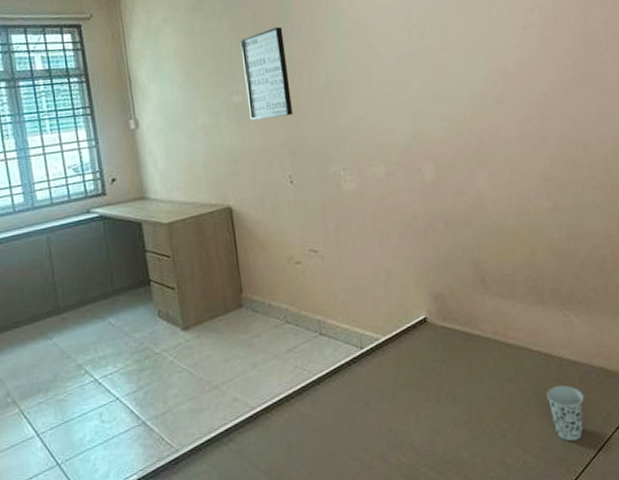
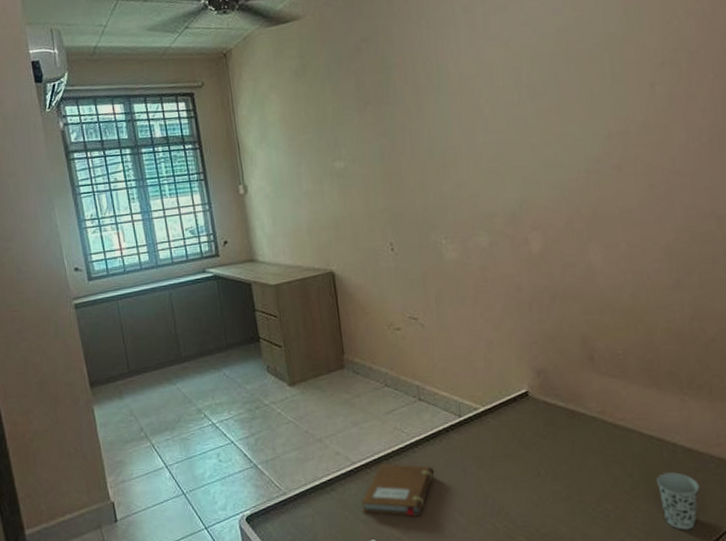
wall art: present [240,26,293,120] -> none [342,90,394,187]
notebook: none [261,403,337,462] -> present [361,463,435,517]

